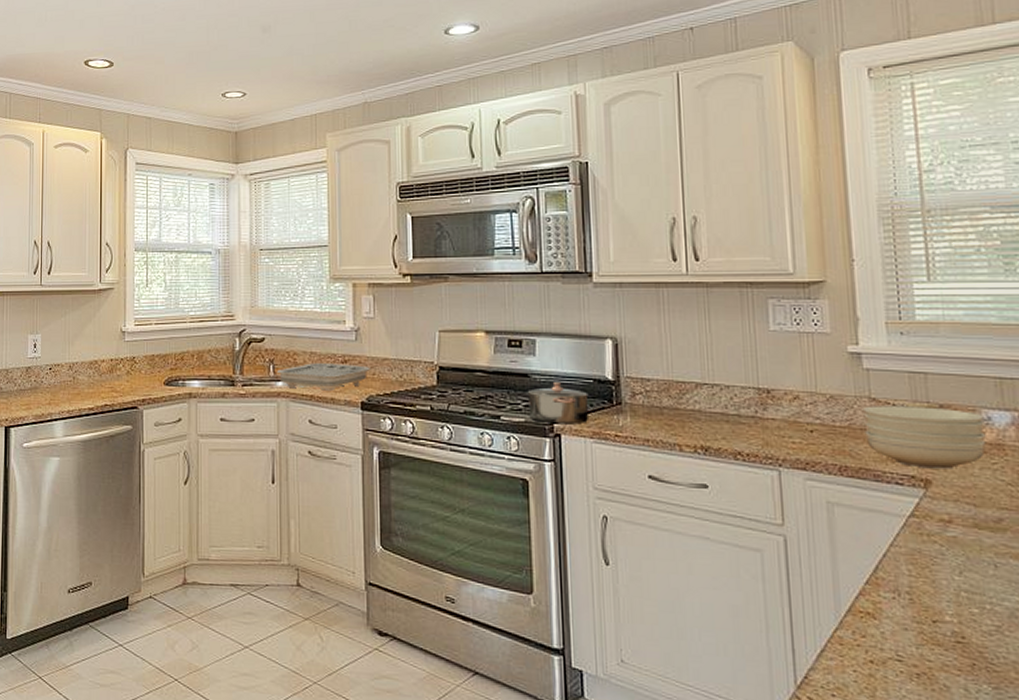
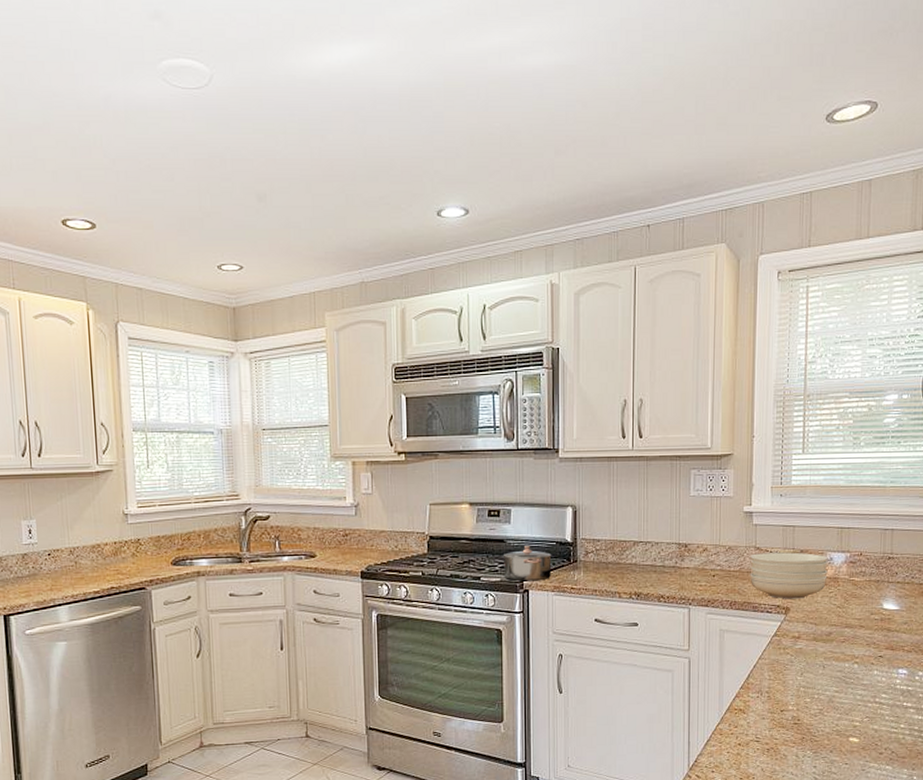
dish rack: present [276,363,370,392] -> none [282,537,369,564]

